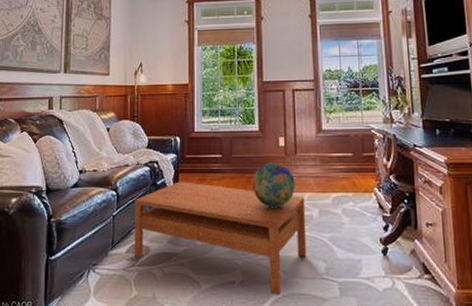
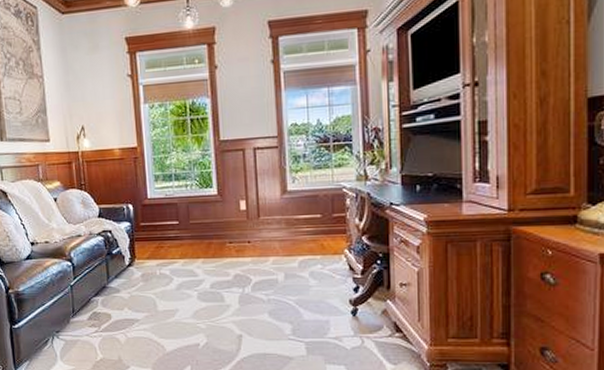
coffee table: present [134,181,307,295] -> none [90,249,273,355]
decorative globe: present [252,162,295,208] -> none [212,227,259,273]

